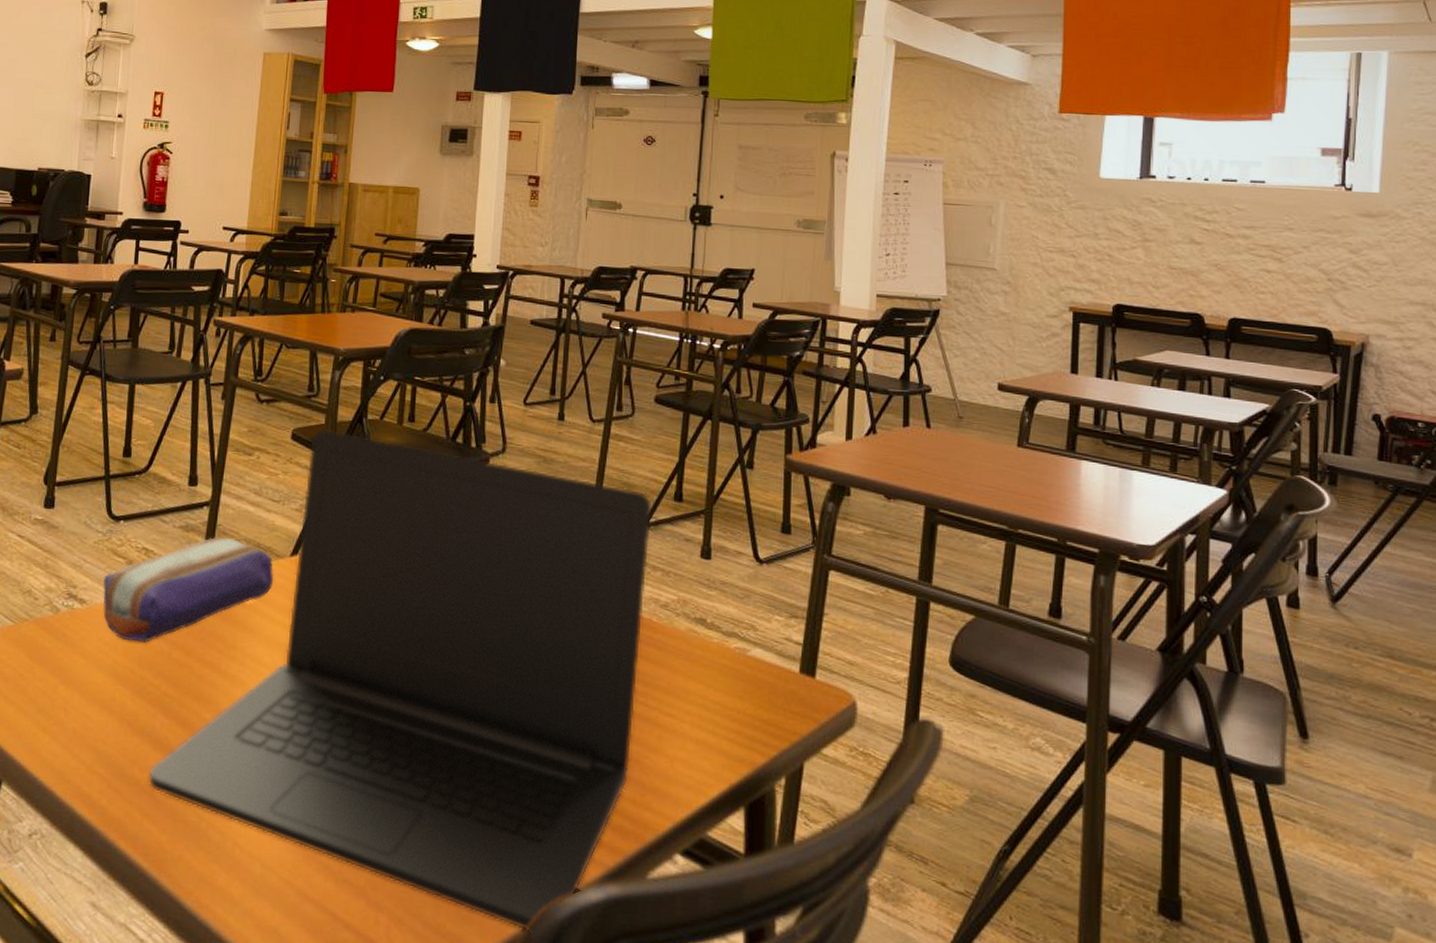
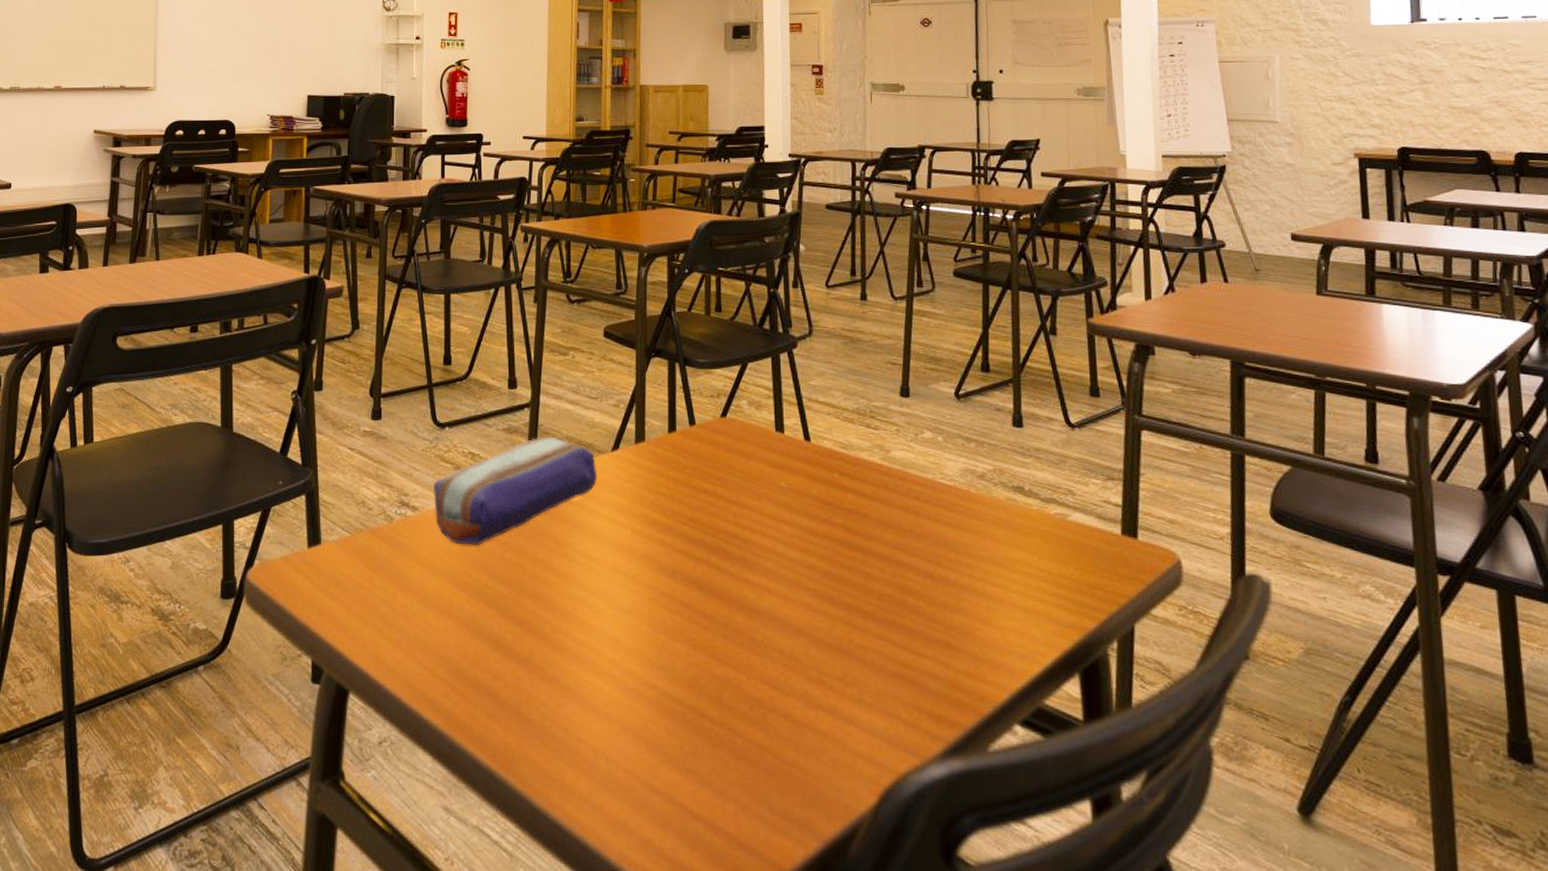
laptop: present [148,429,653,931] -> none [490,325,962,811]

